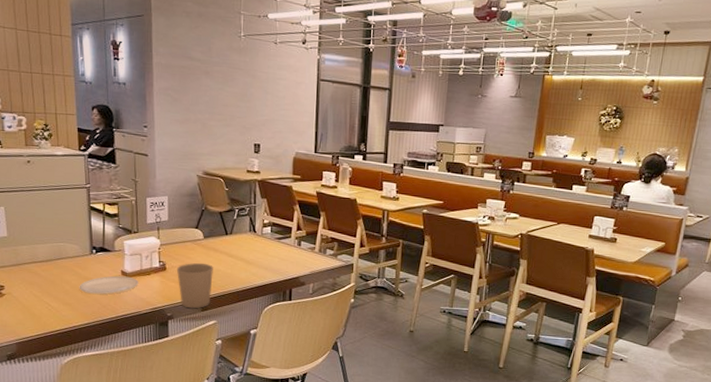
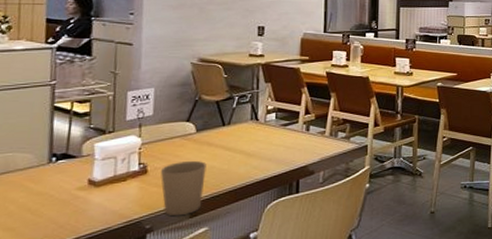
plate: present [79,275,138,295] -> none [28,185,110,213]

